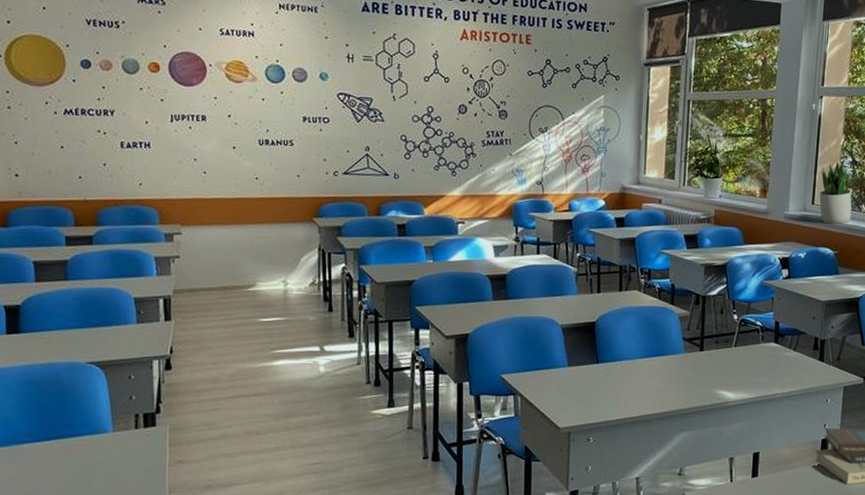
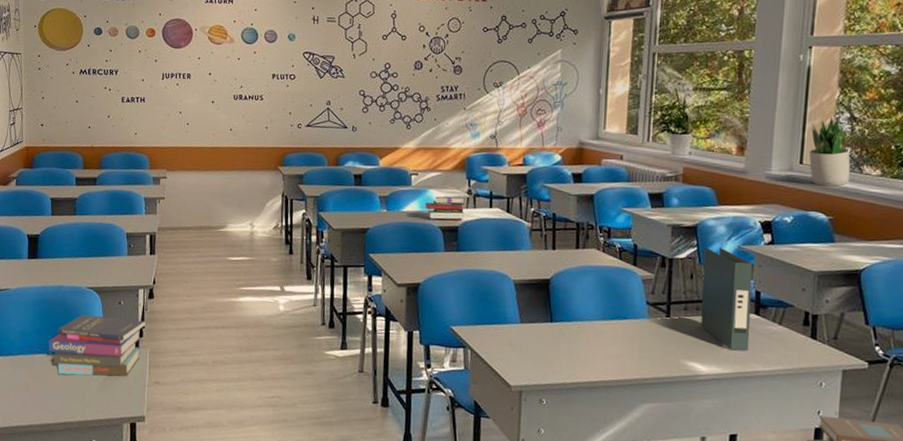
books: none [40,394,164,464] -> present [48,314,146,377]
books: none [472,244,514,269] -> present [424,196,466,221]
binder: none [729,283,773,377] -> present [701,246,753,352]

